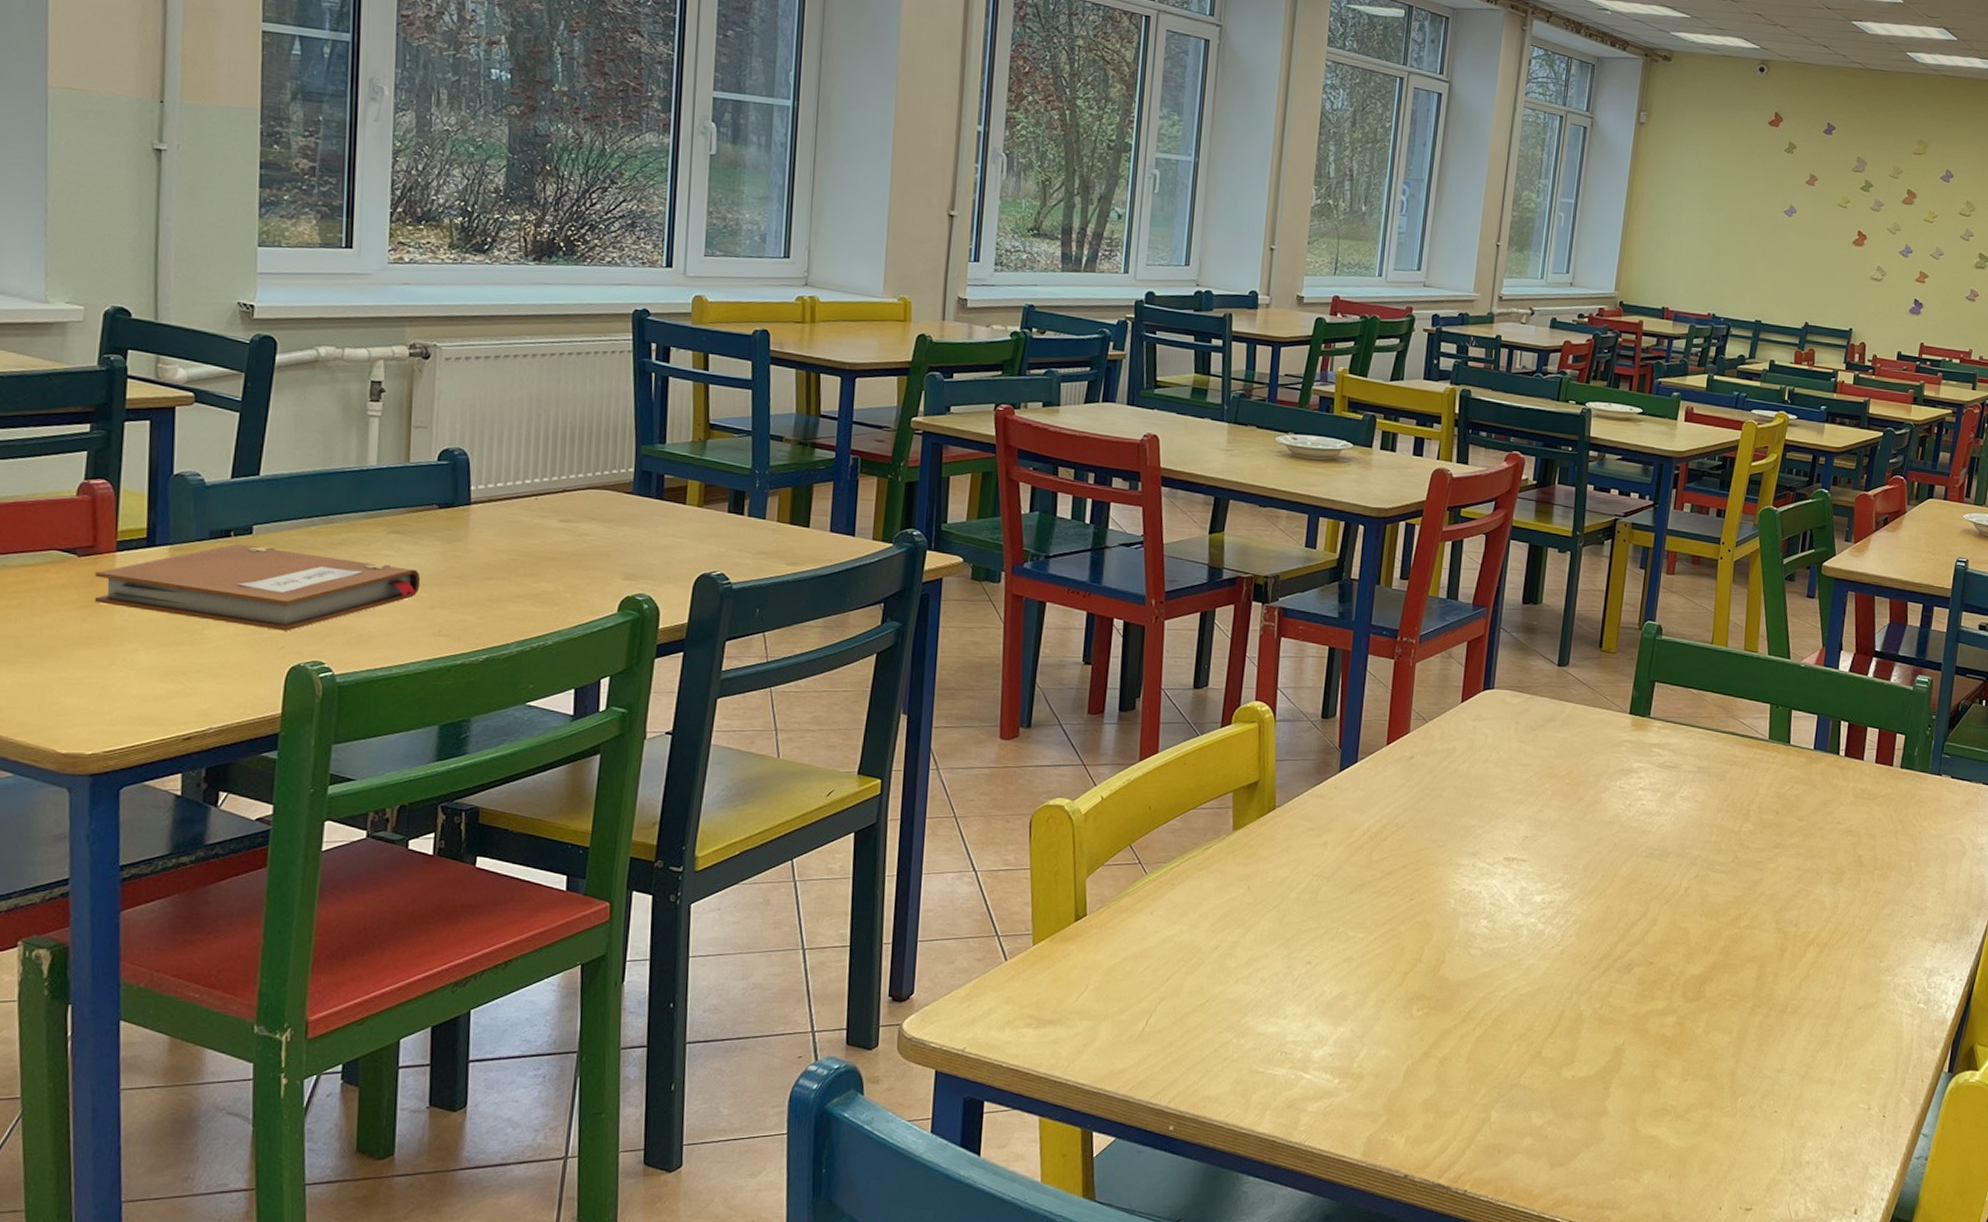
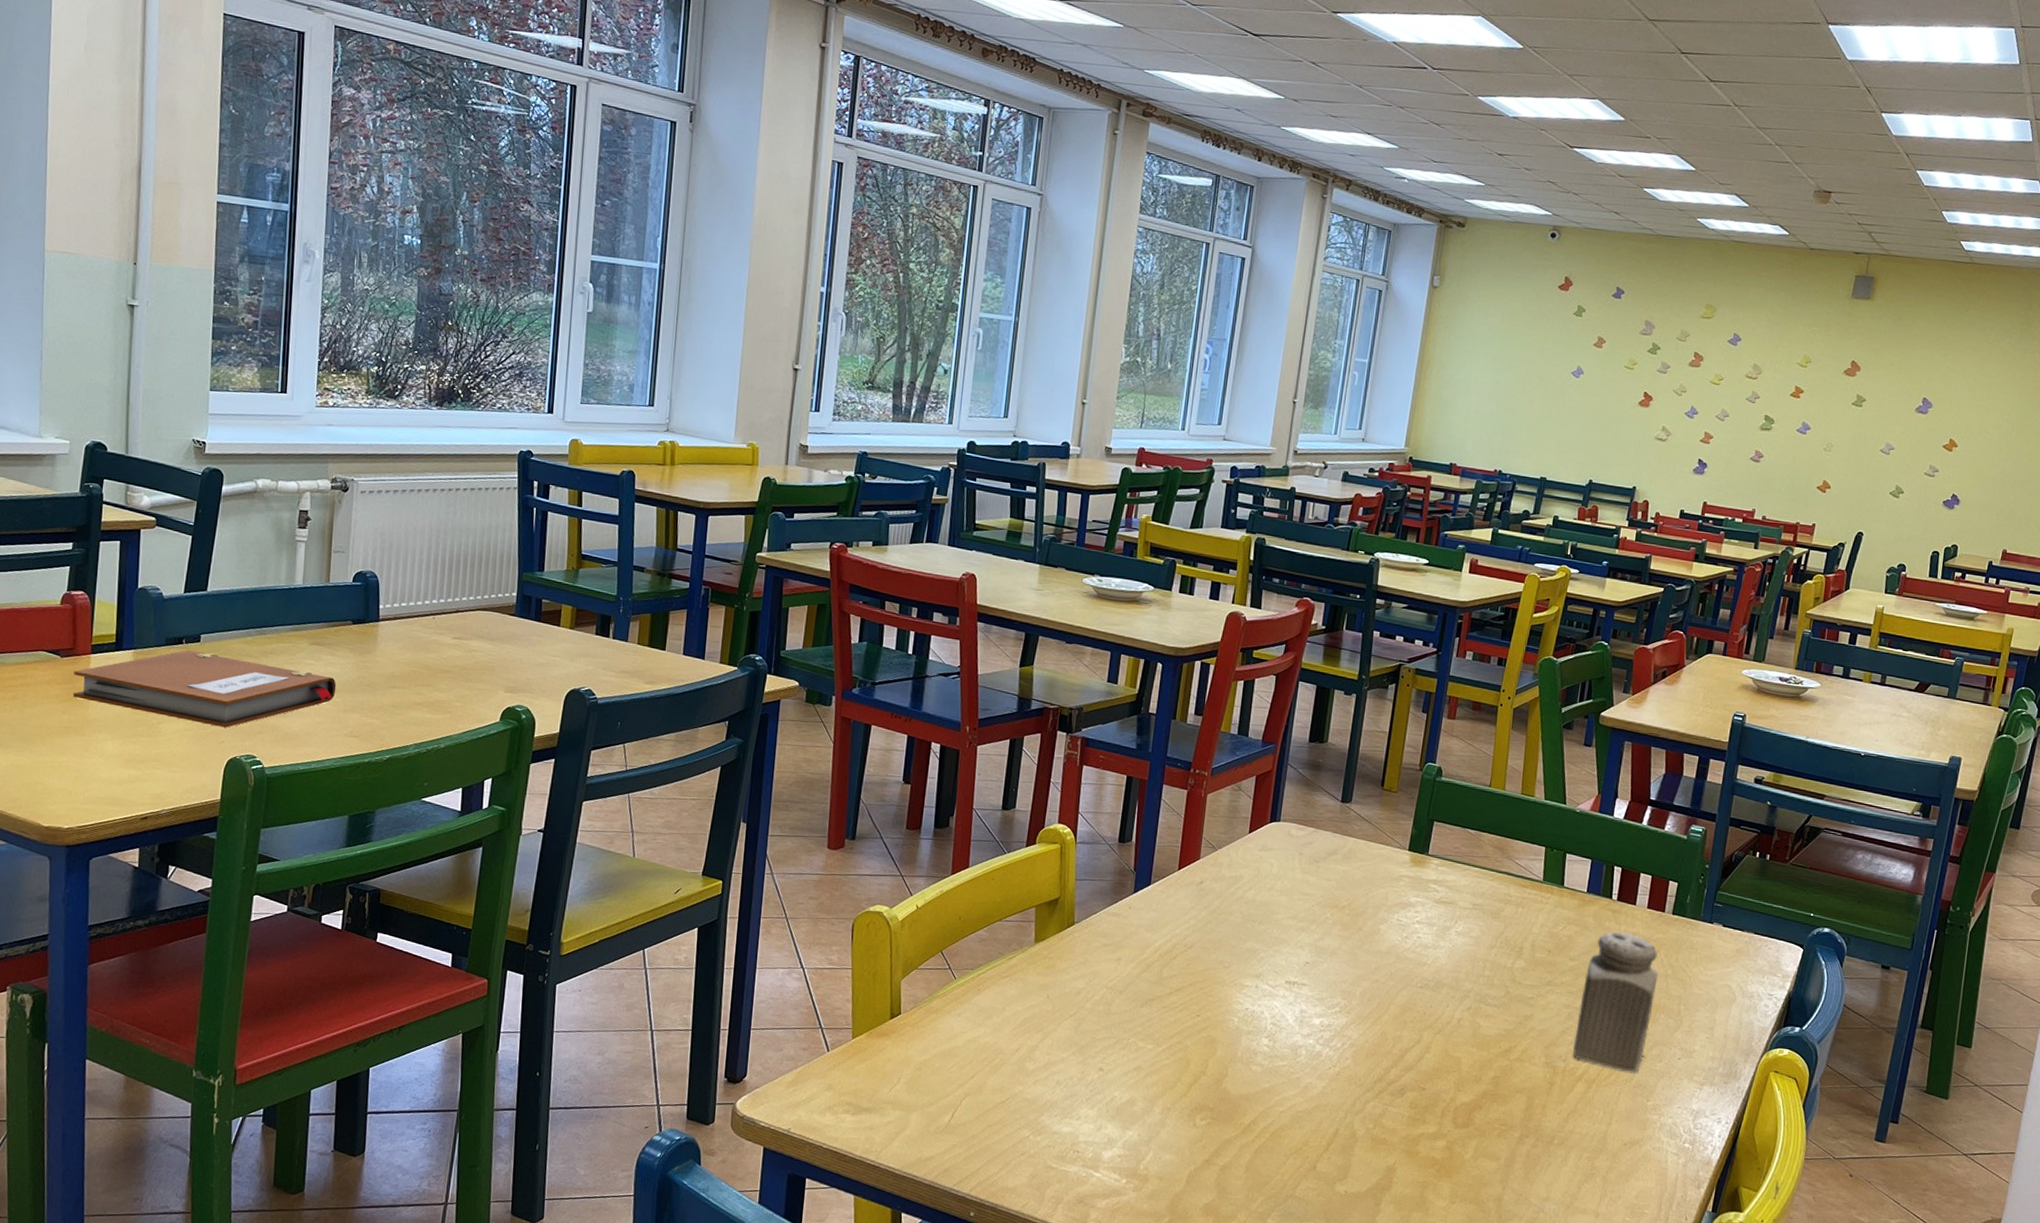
salt shaker: none [1803,789,1888,933] -> present [1572,931,1658,1073]

